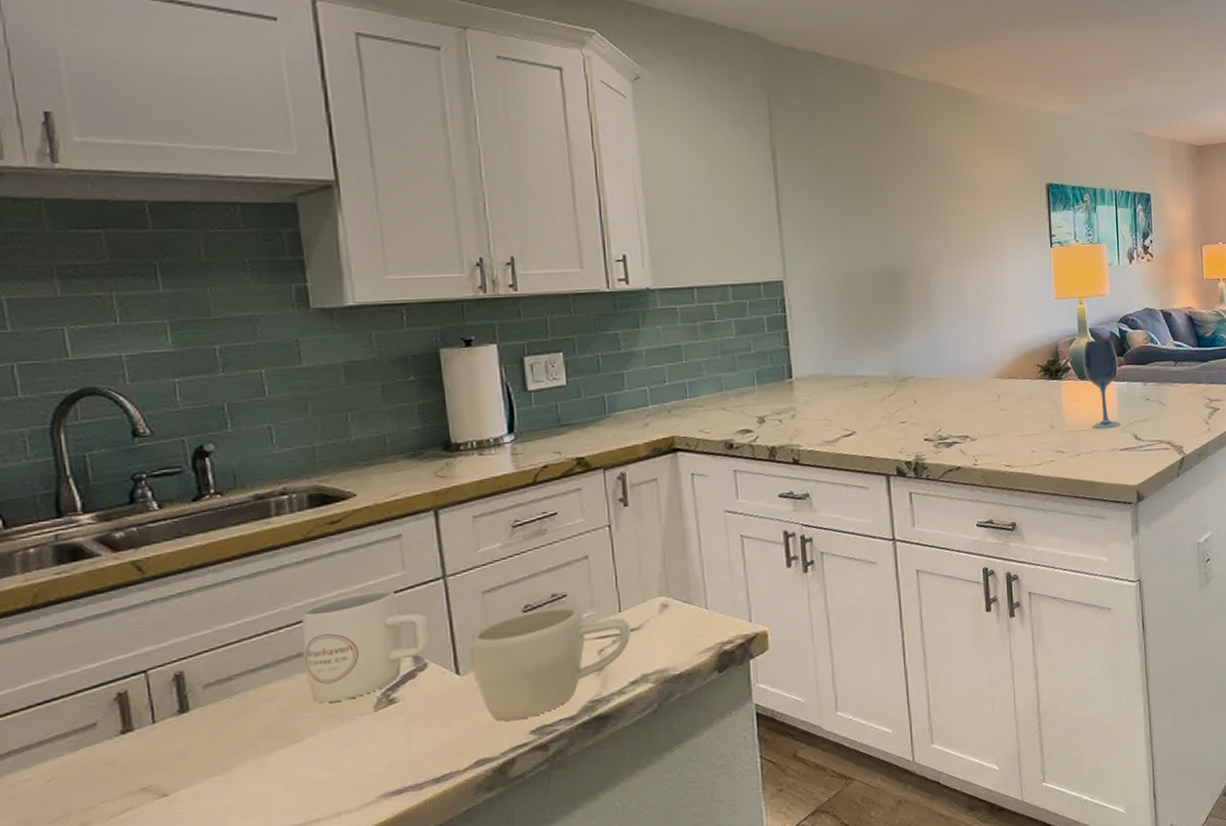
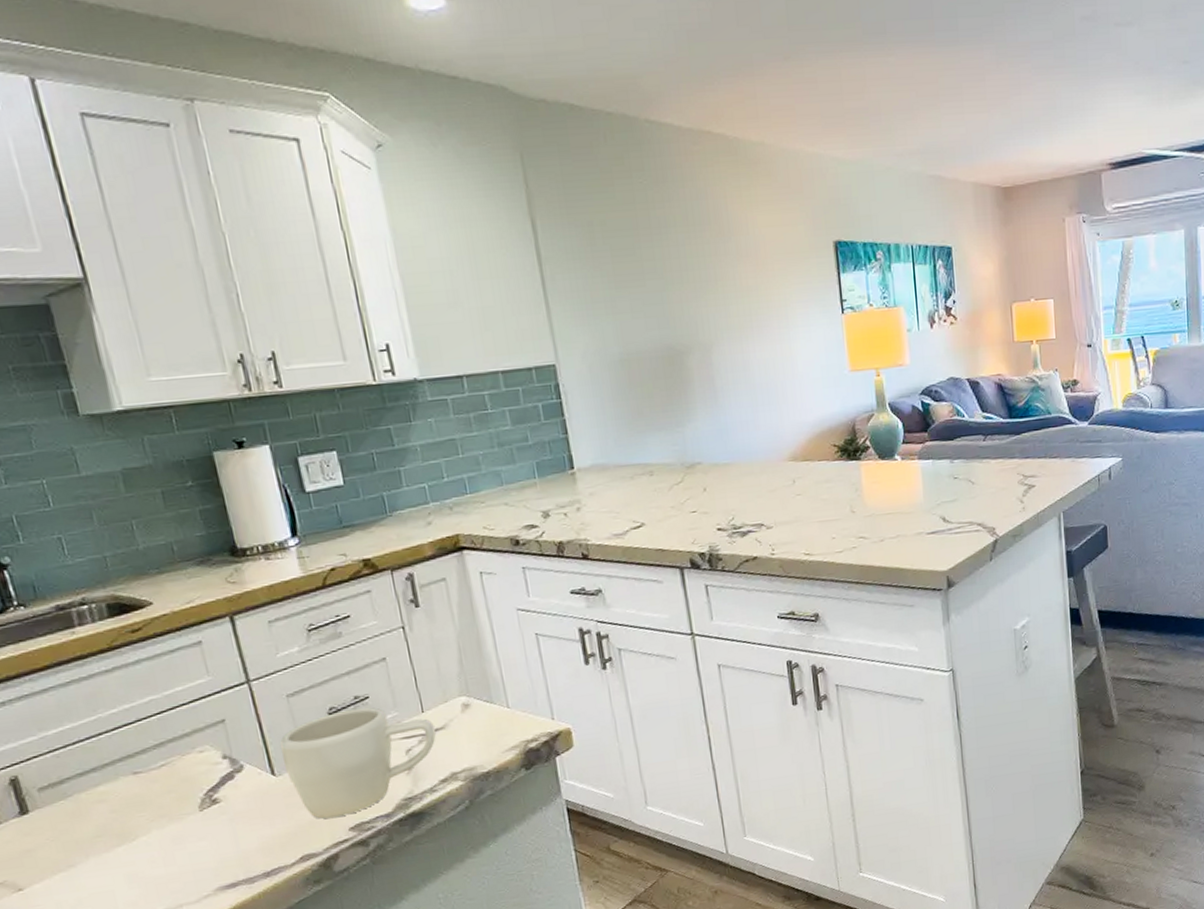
mug: present [301,589,431,703] -> none [118,694,244,804]
wineglass: present [1083,338,1122,430] -> none [883,413,928,513]

